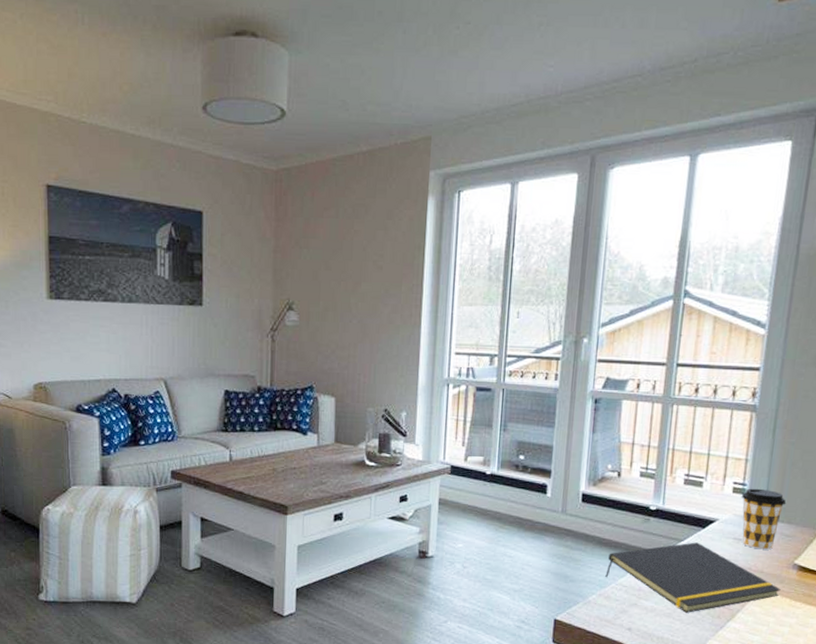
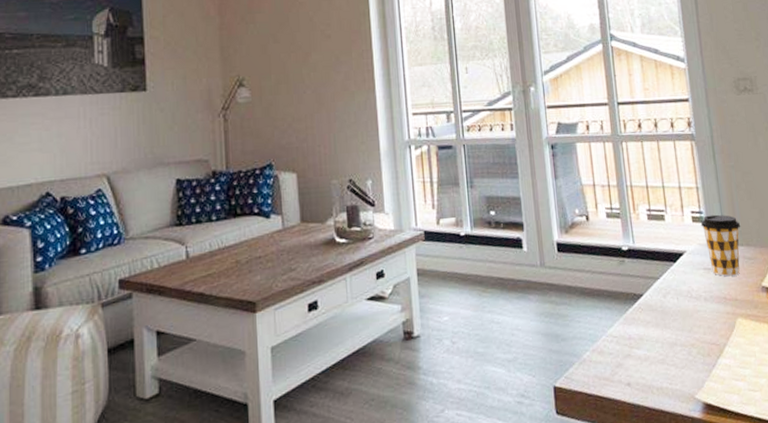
notepad: present [605,542,781,613] -> none [593,278,757,356]

